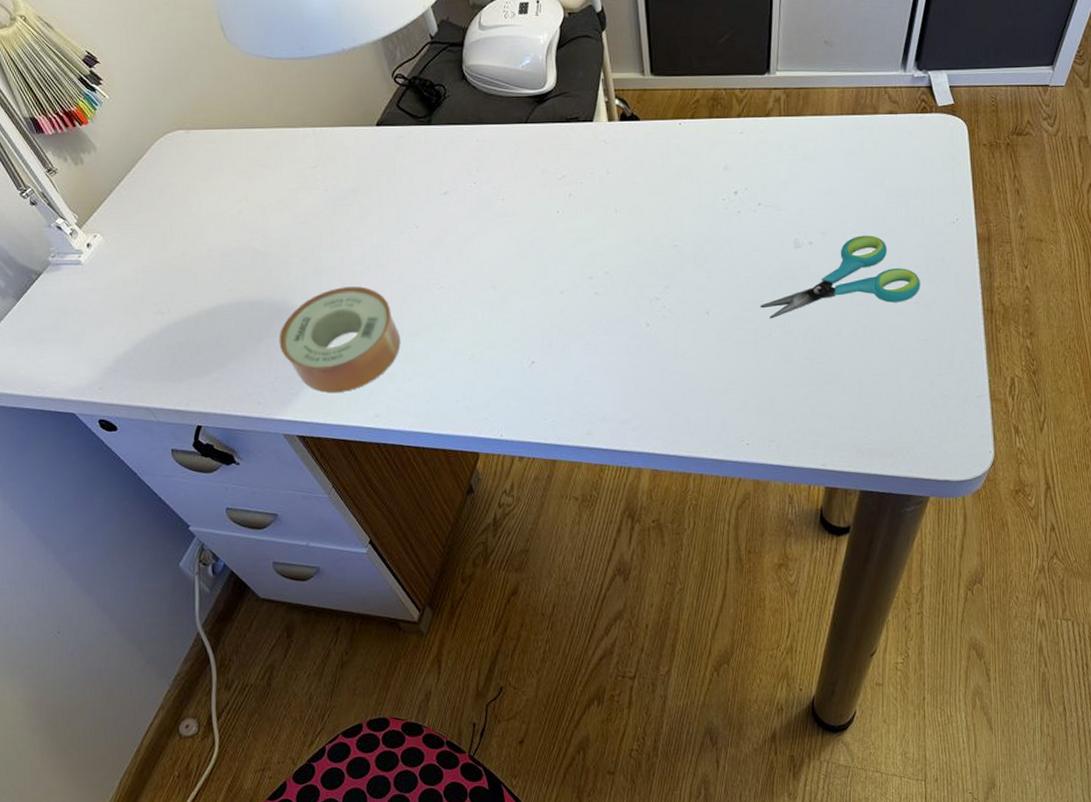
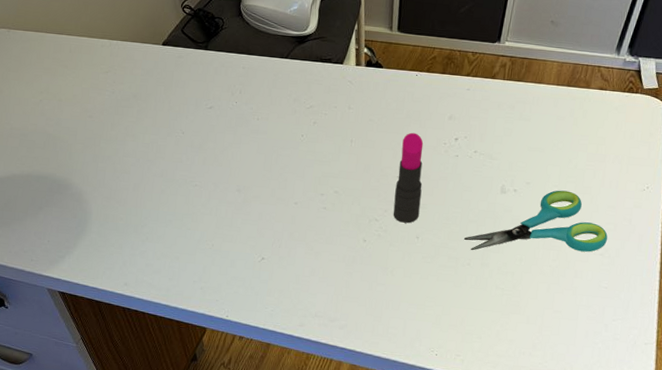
adhesive tape: present [279,286,400,393] -> none [55,174,155,261]
lipstick: none [674,191,706,298] -> present [393,132,424,223]

